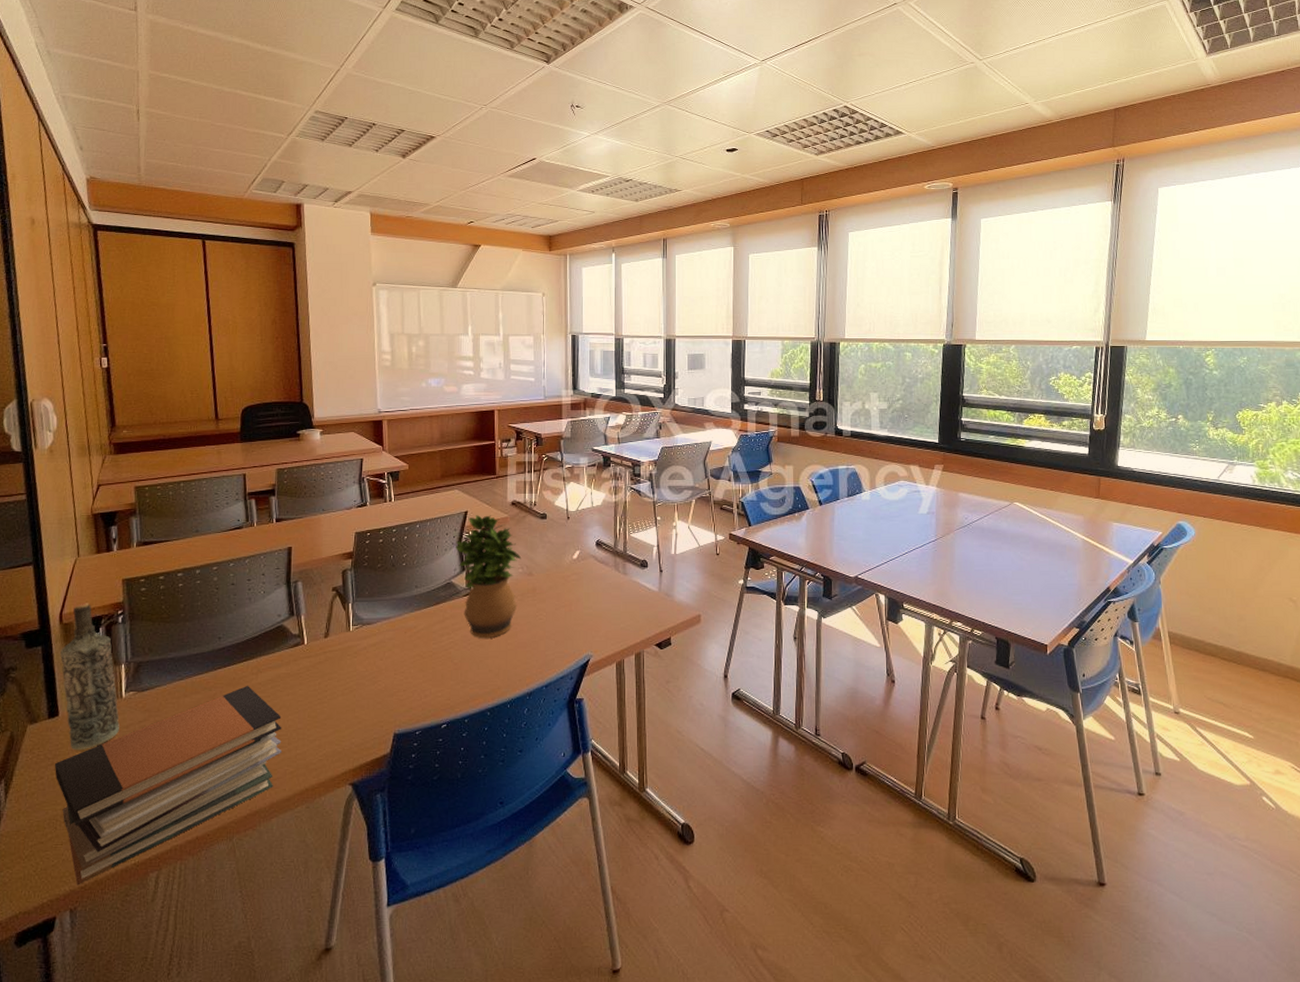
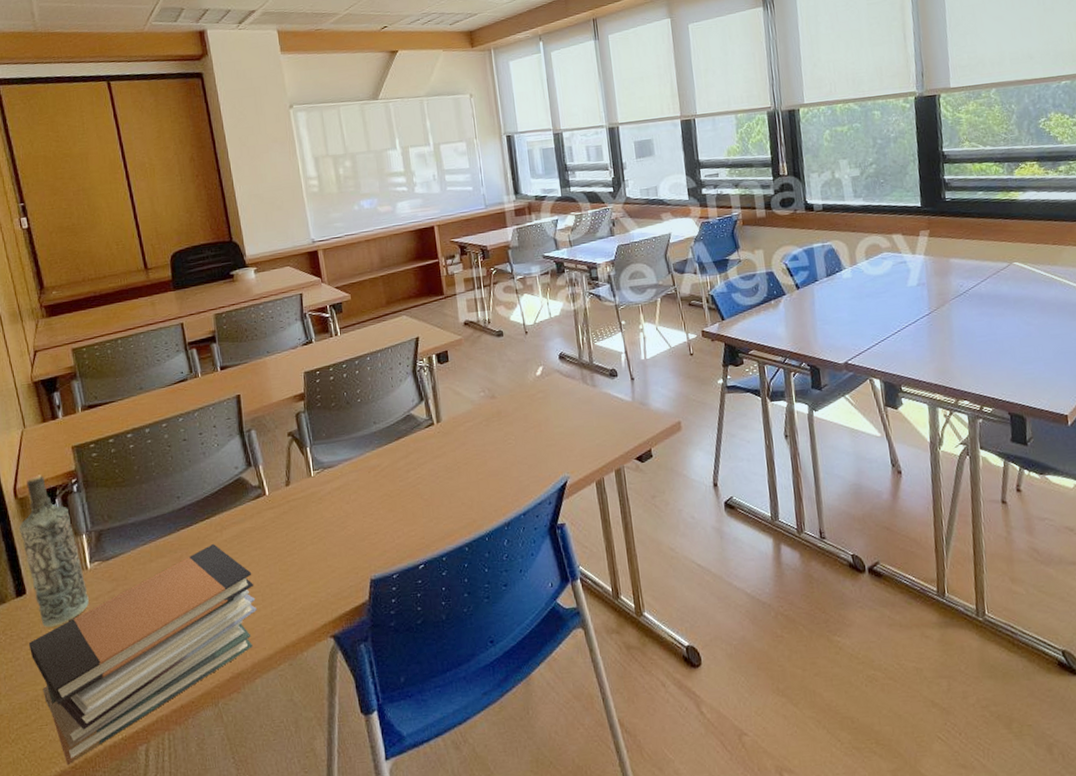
potted plant: present [456,515,522,639] -> none [410,338,484,471]

